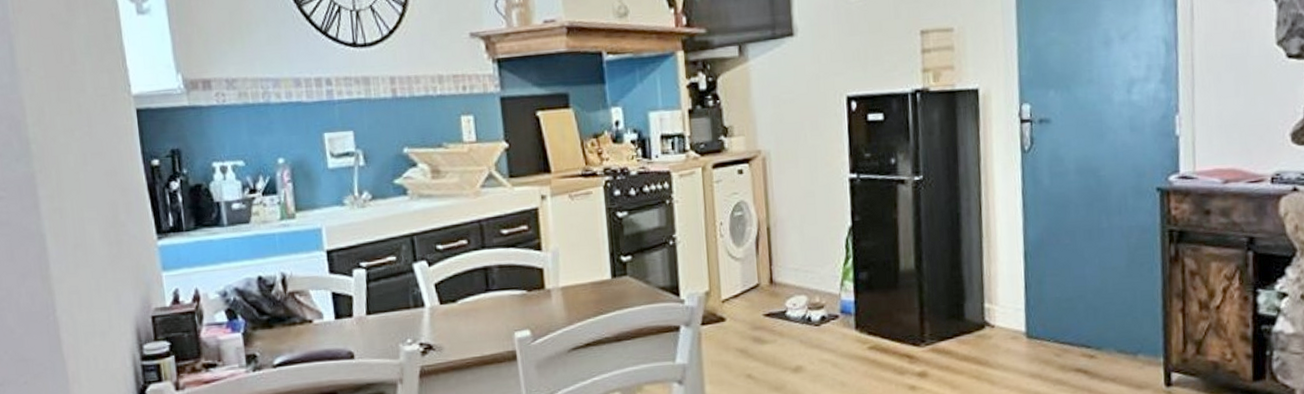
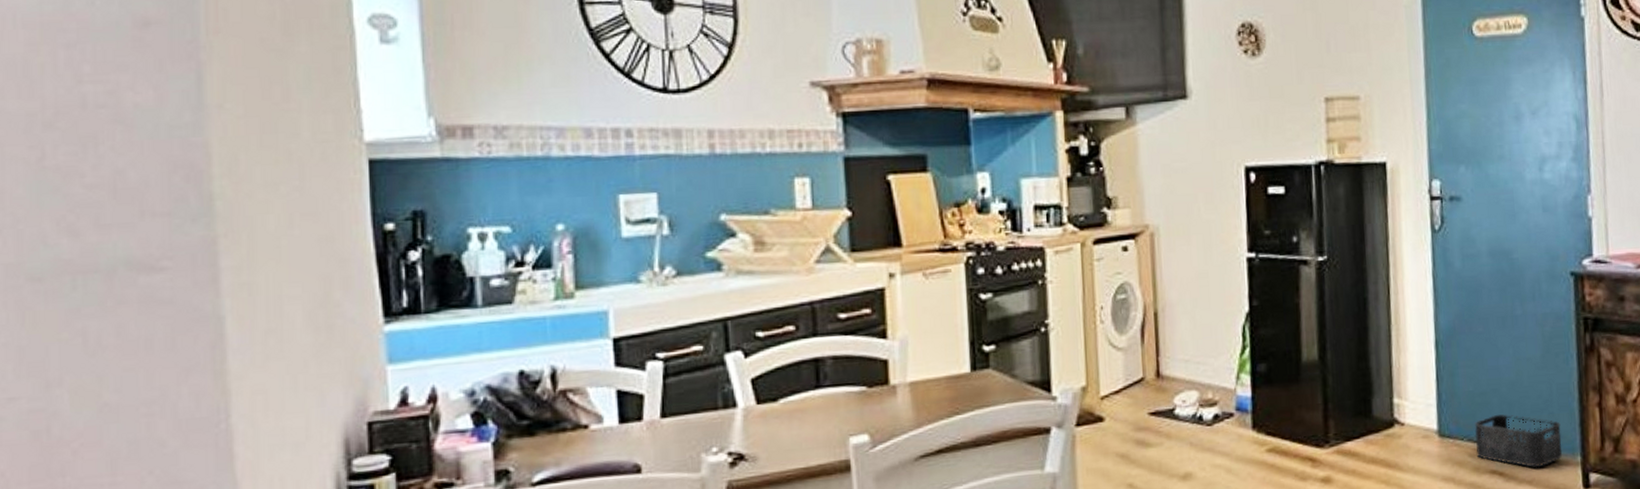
storage bin: none [1061,318,1145,367] -> present [1475,414,1563,468]

